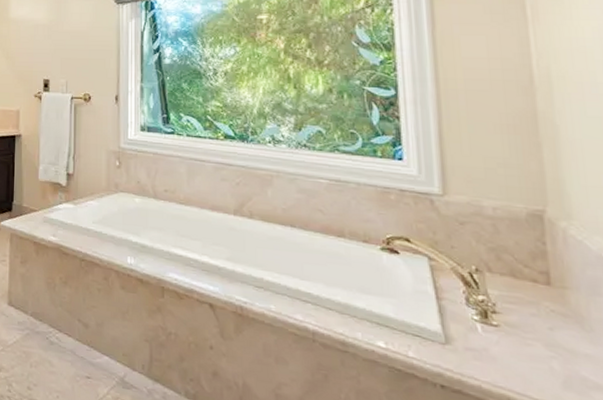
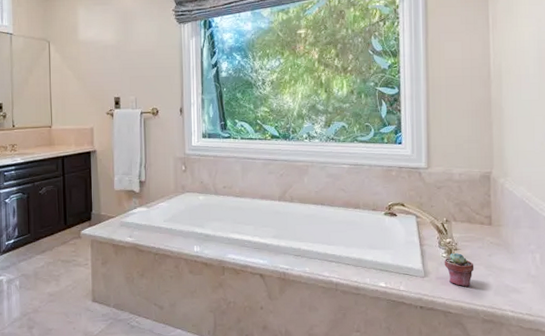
potted succulent: none [475,316,526,370] -> present [444,252,474,287]

